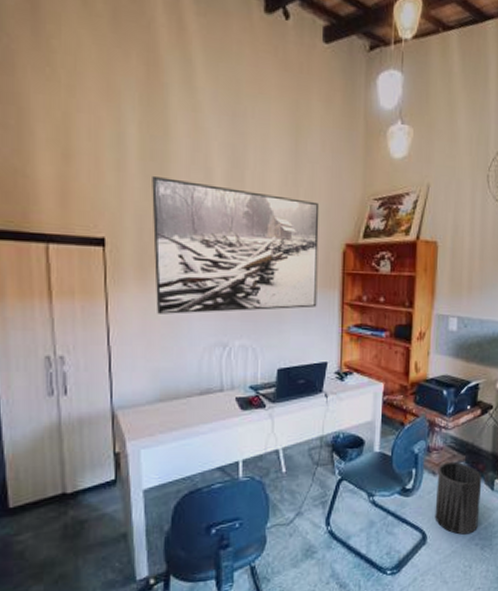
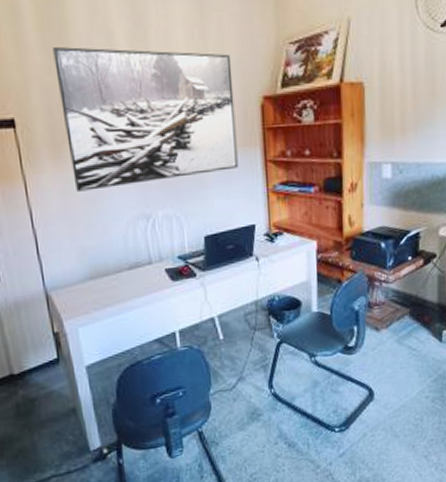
trash can: present [435,461,482,535] -> none [380,316,429,389]

